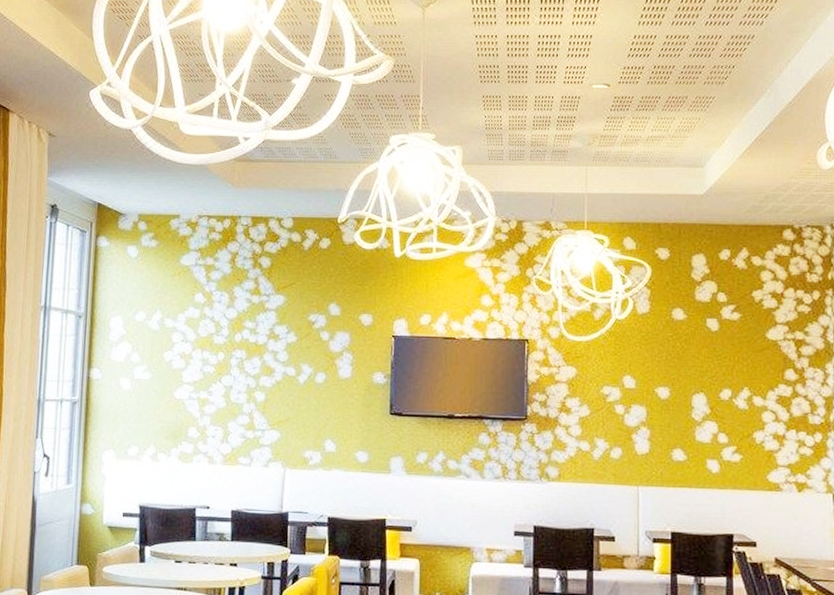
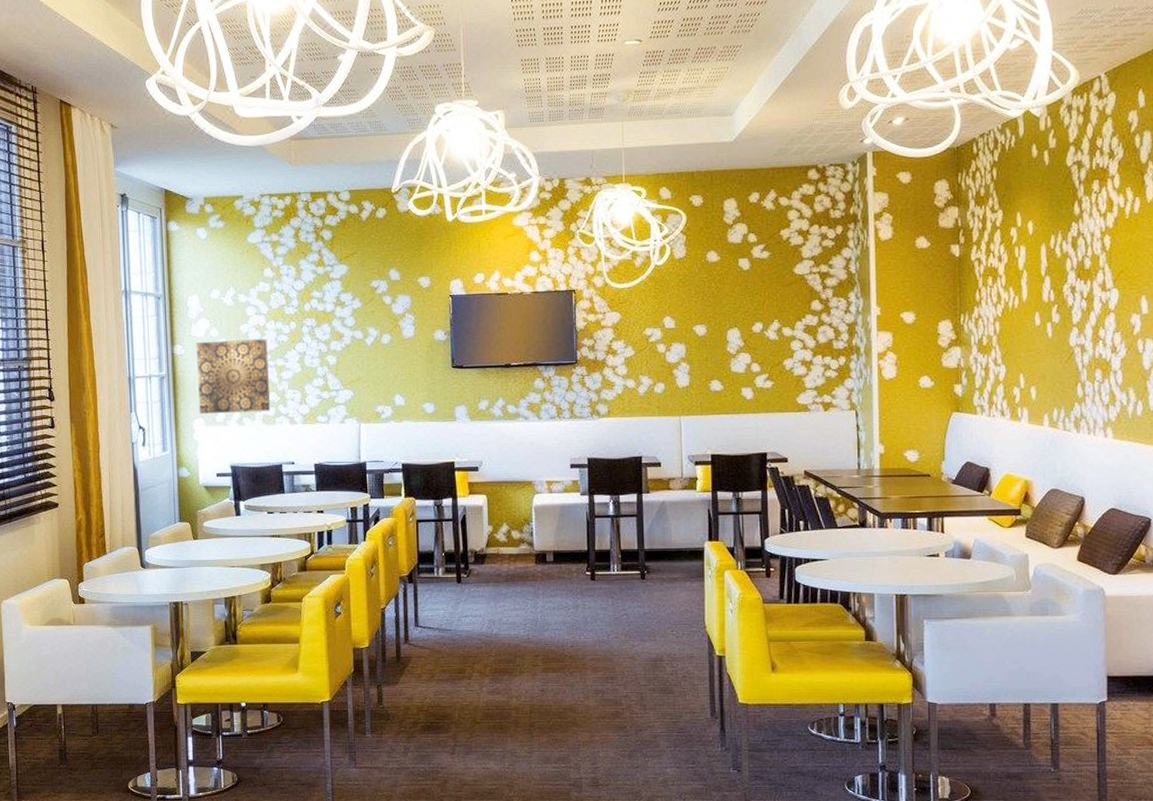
wall art: none [111,367,192,448] -> present [196,339,271,415]

